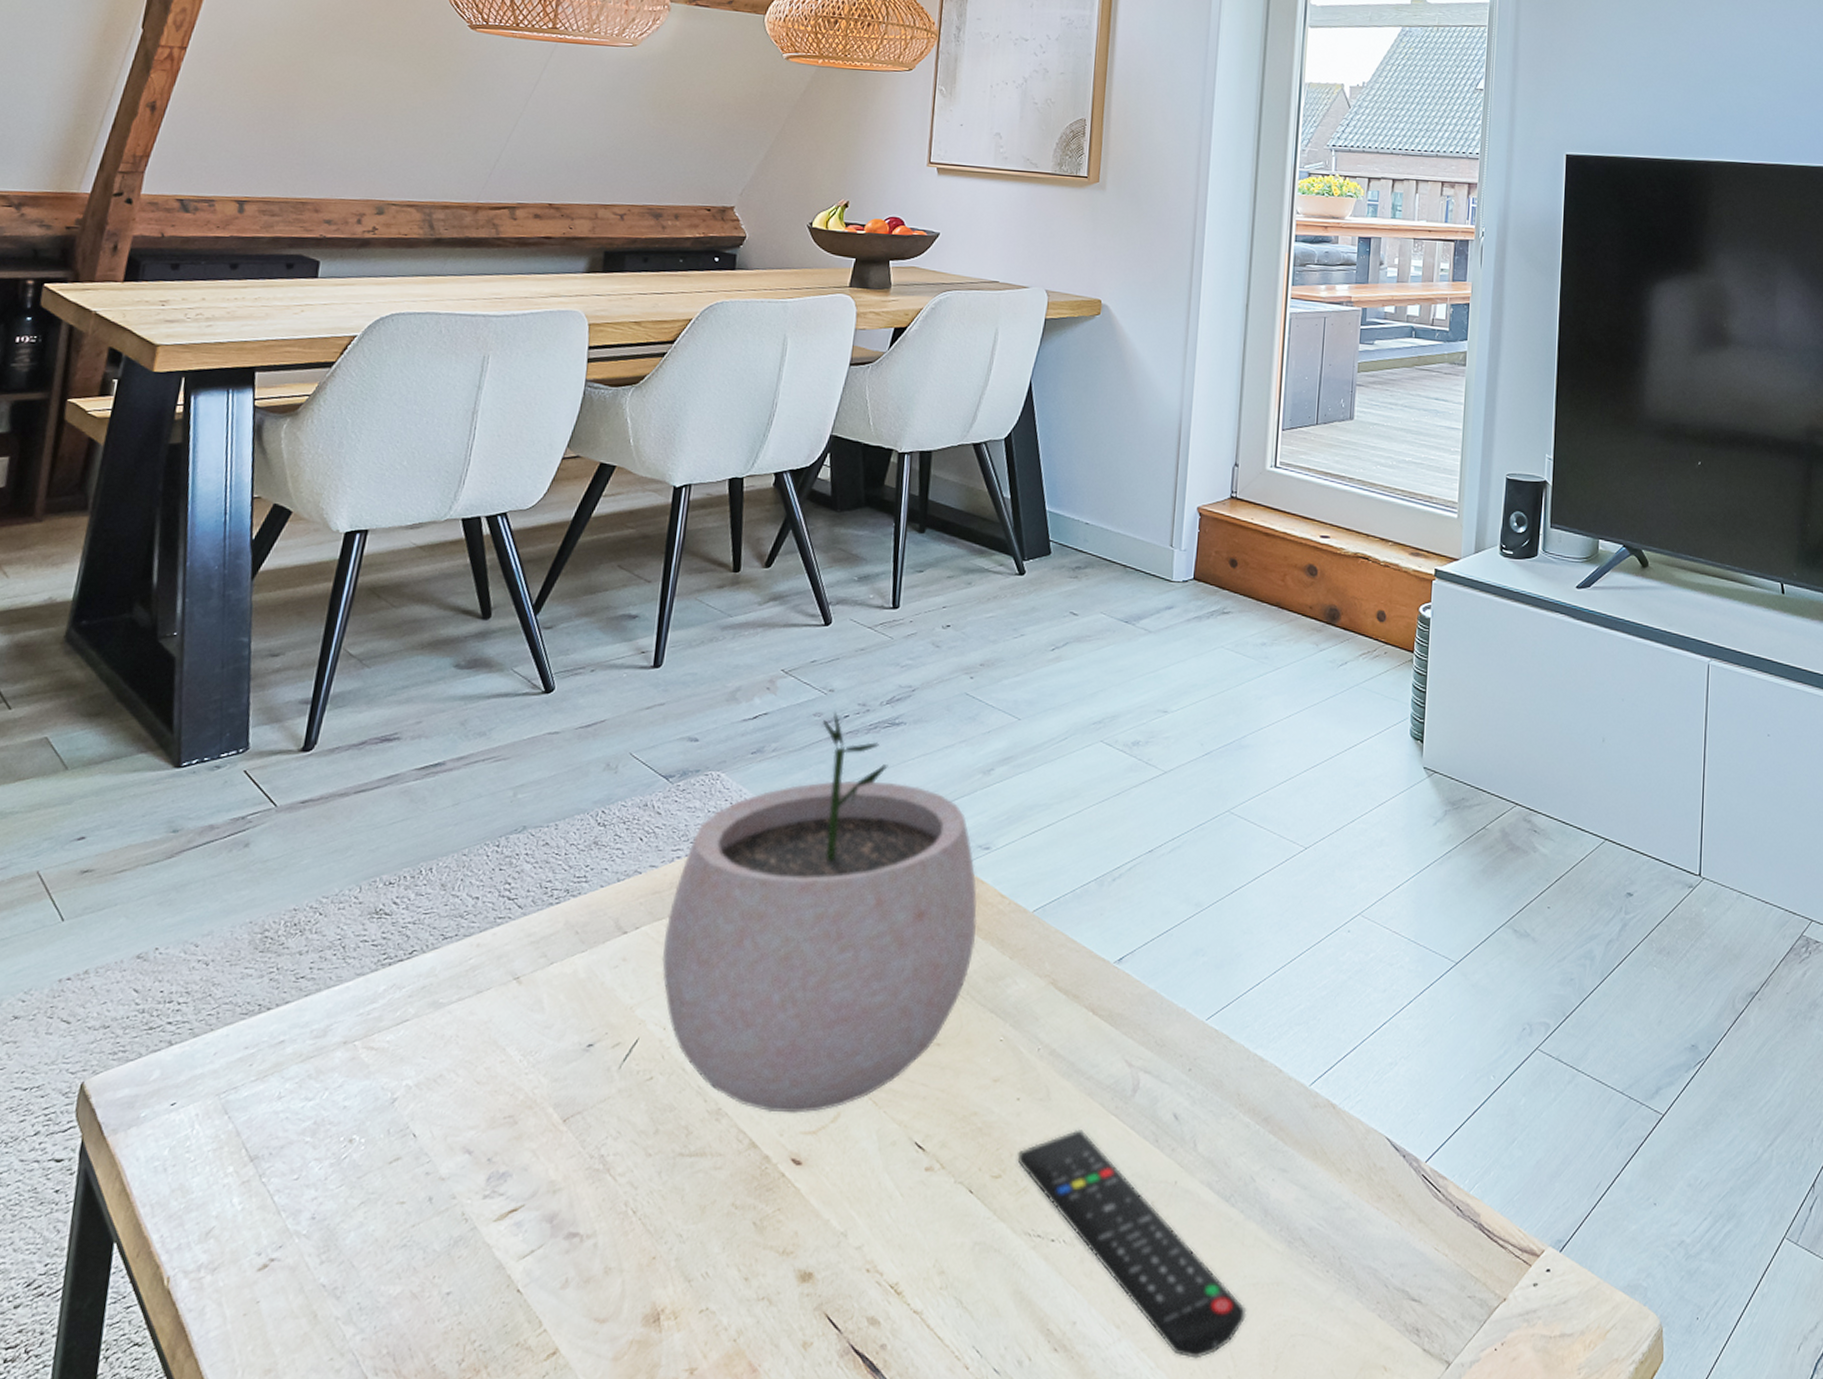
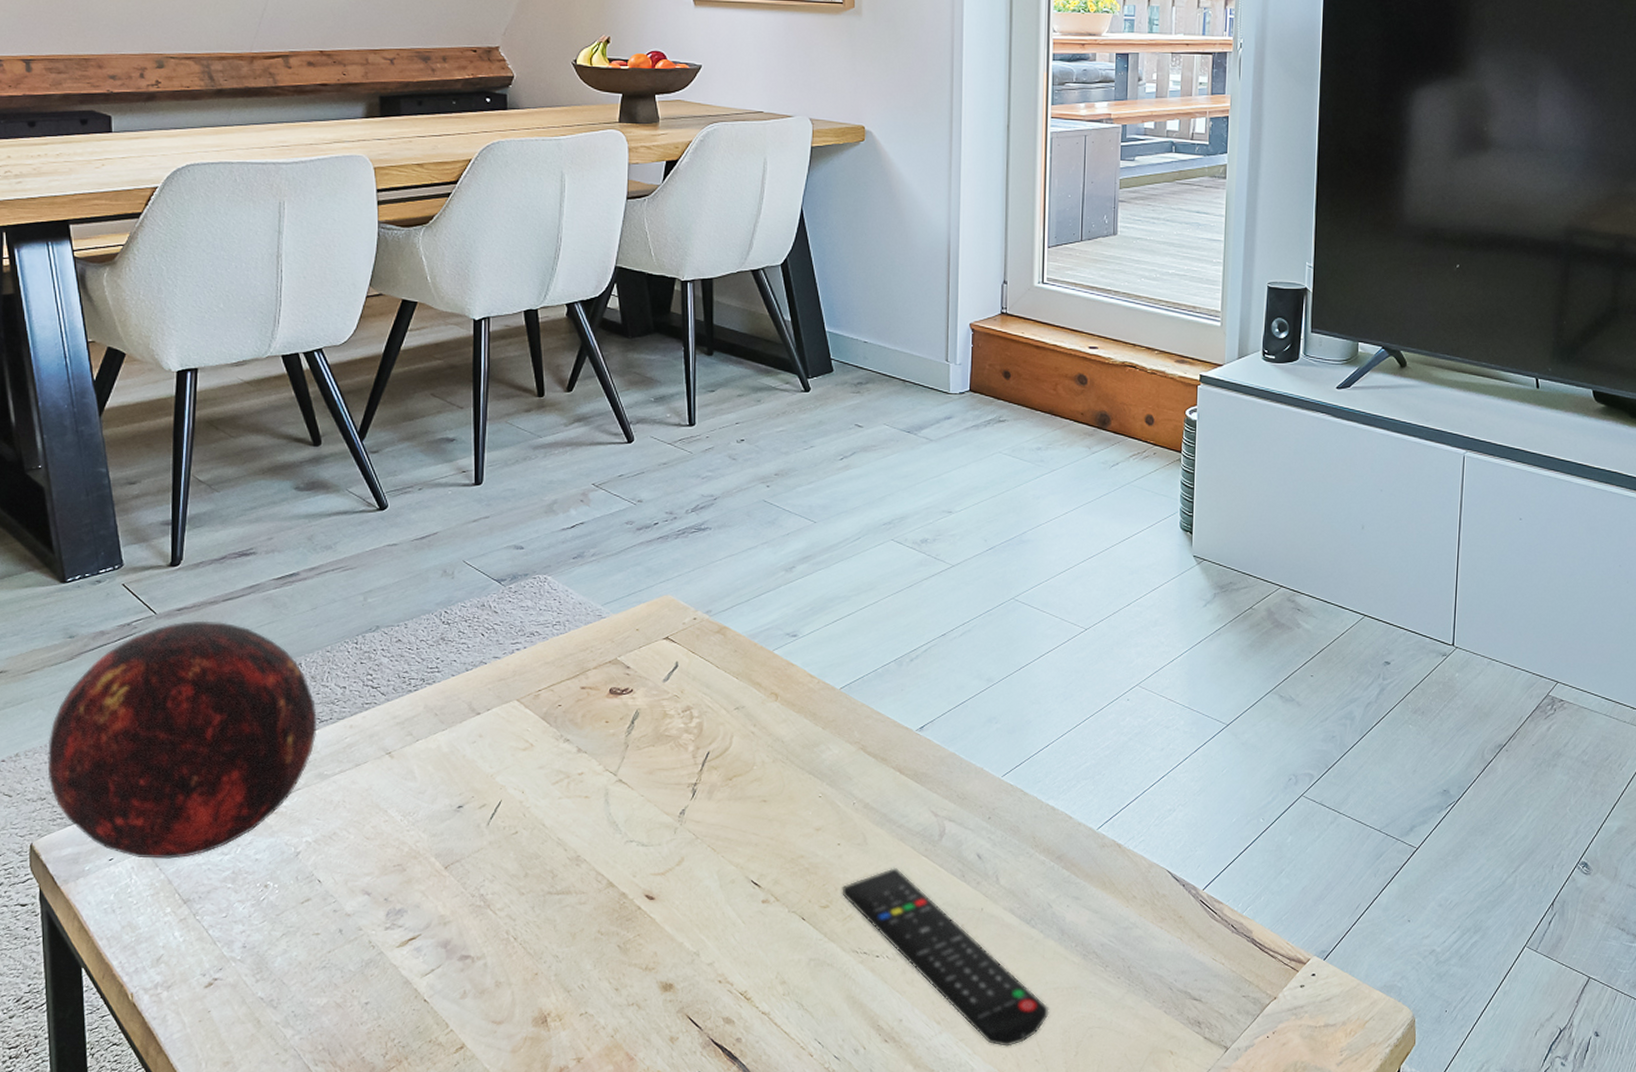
decorative orb: none [118,815,441,1104] -> present [47,620,317,859]
plant pot: present [661,711,977,1113] -> none [513,519,791,859]

